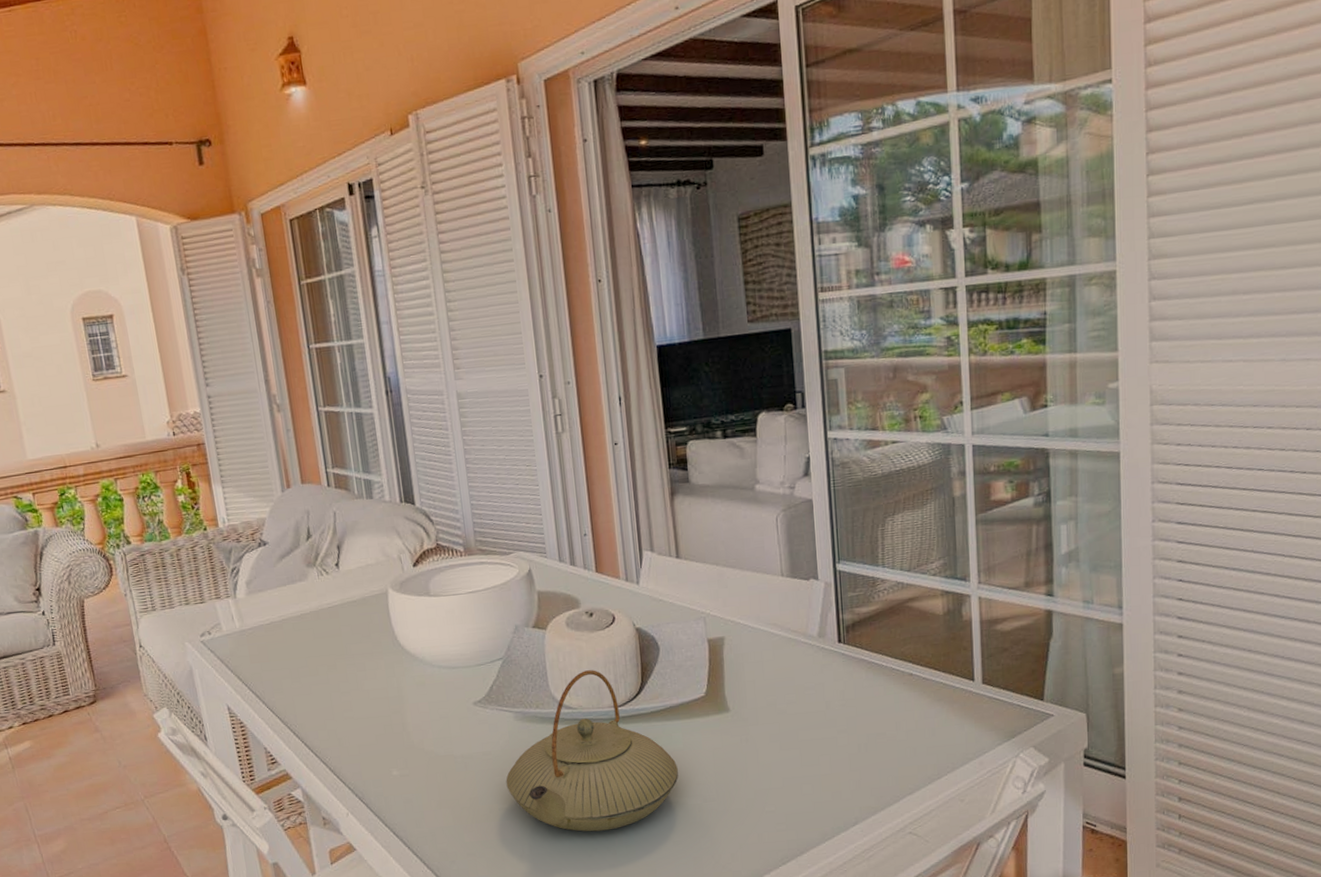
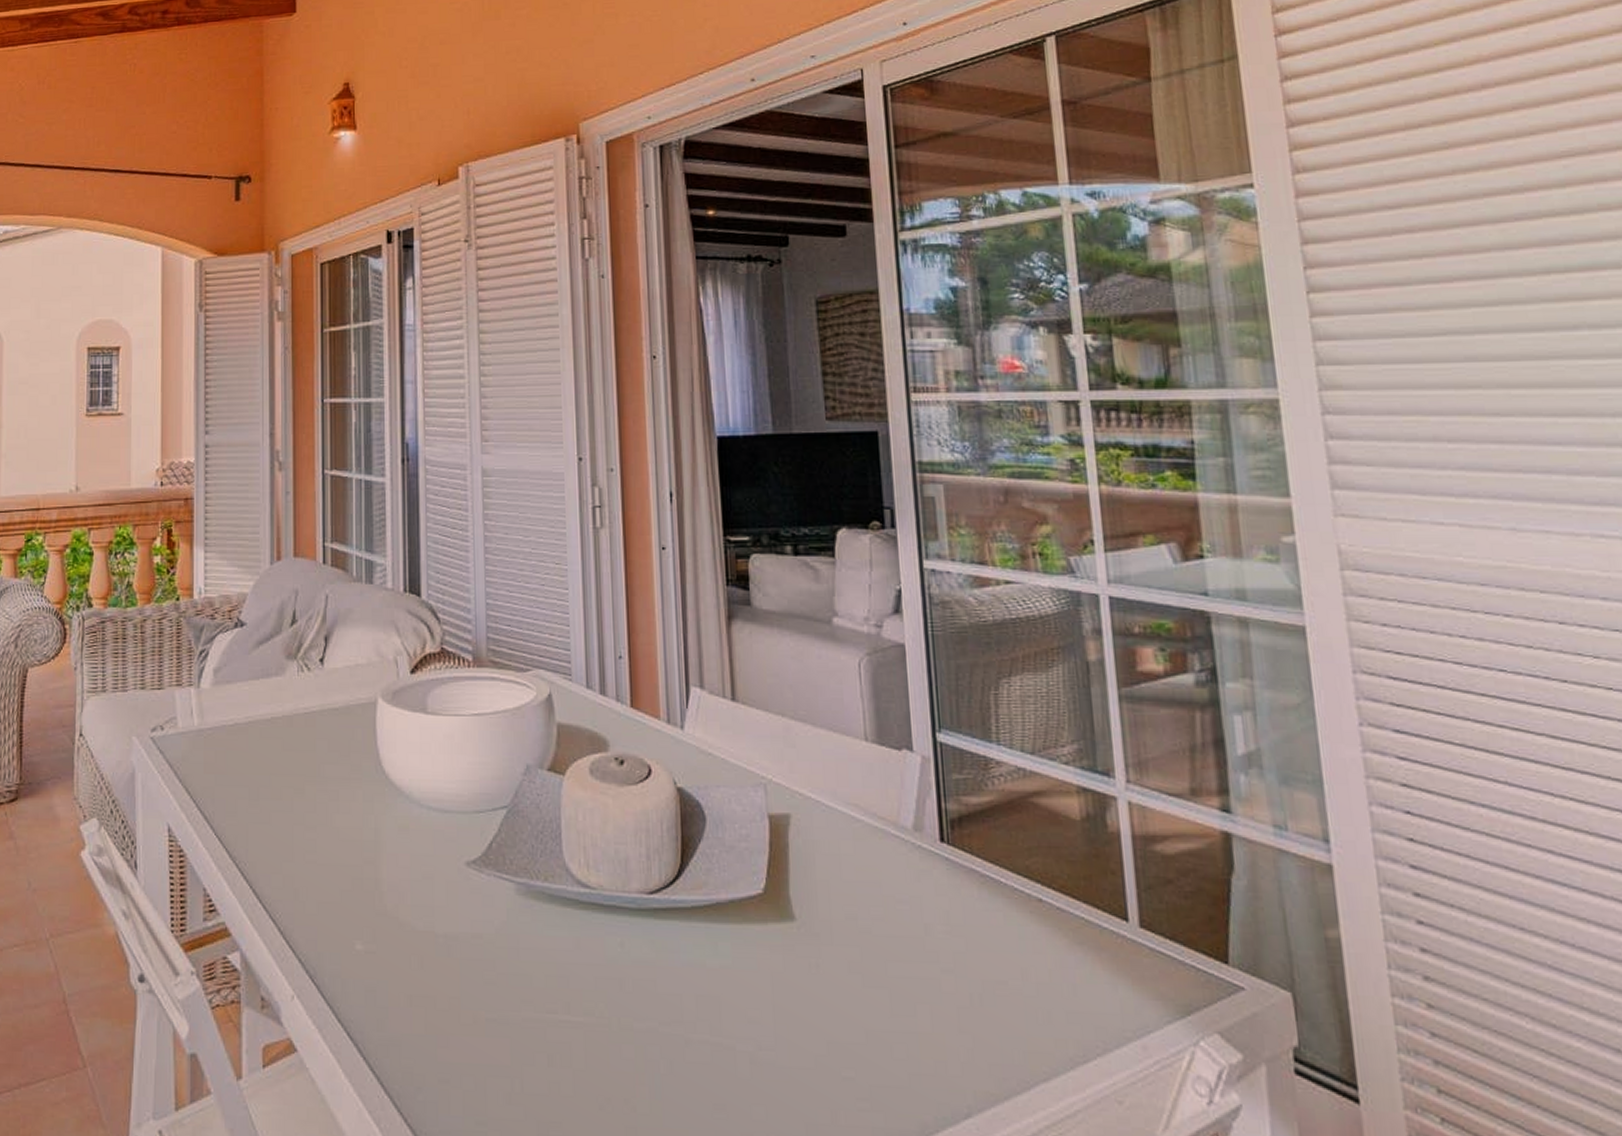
teapot: present [506,670,679,832] -> none [498,837,725,1073]

